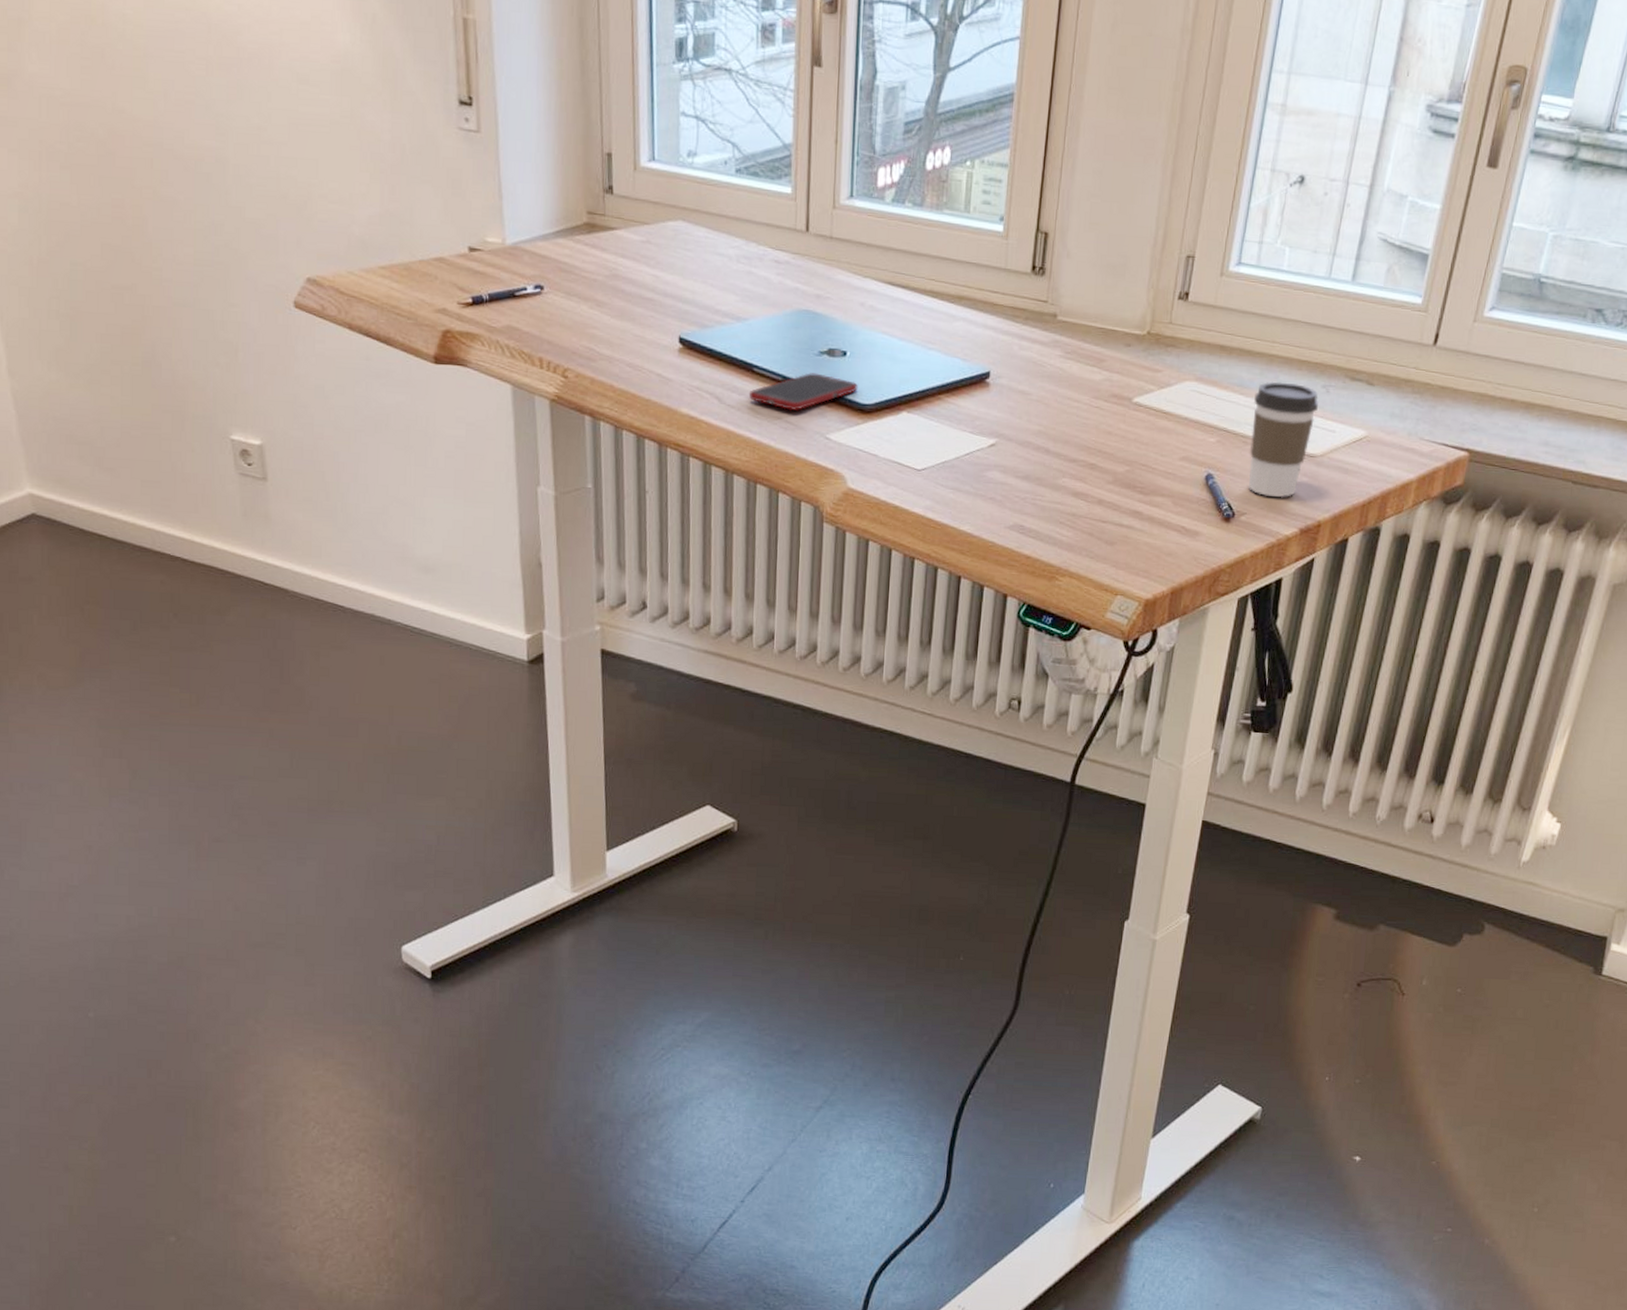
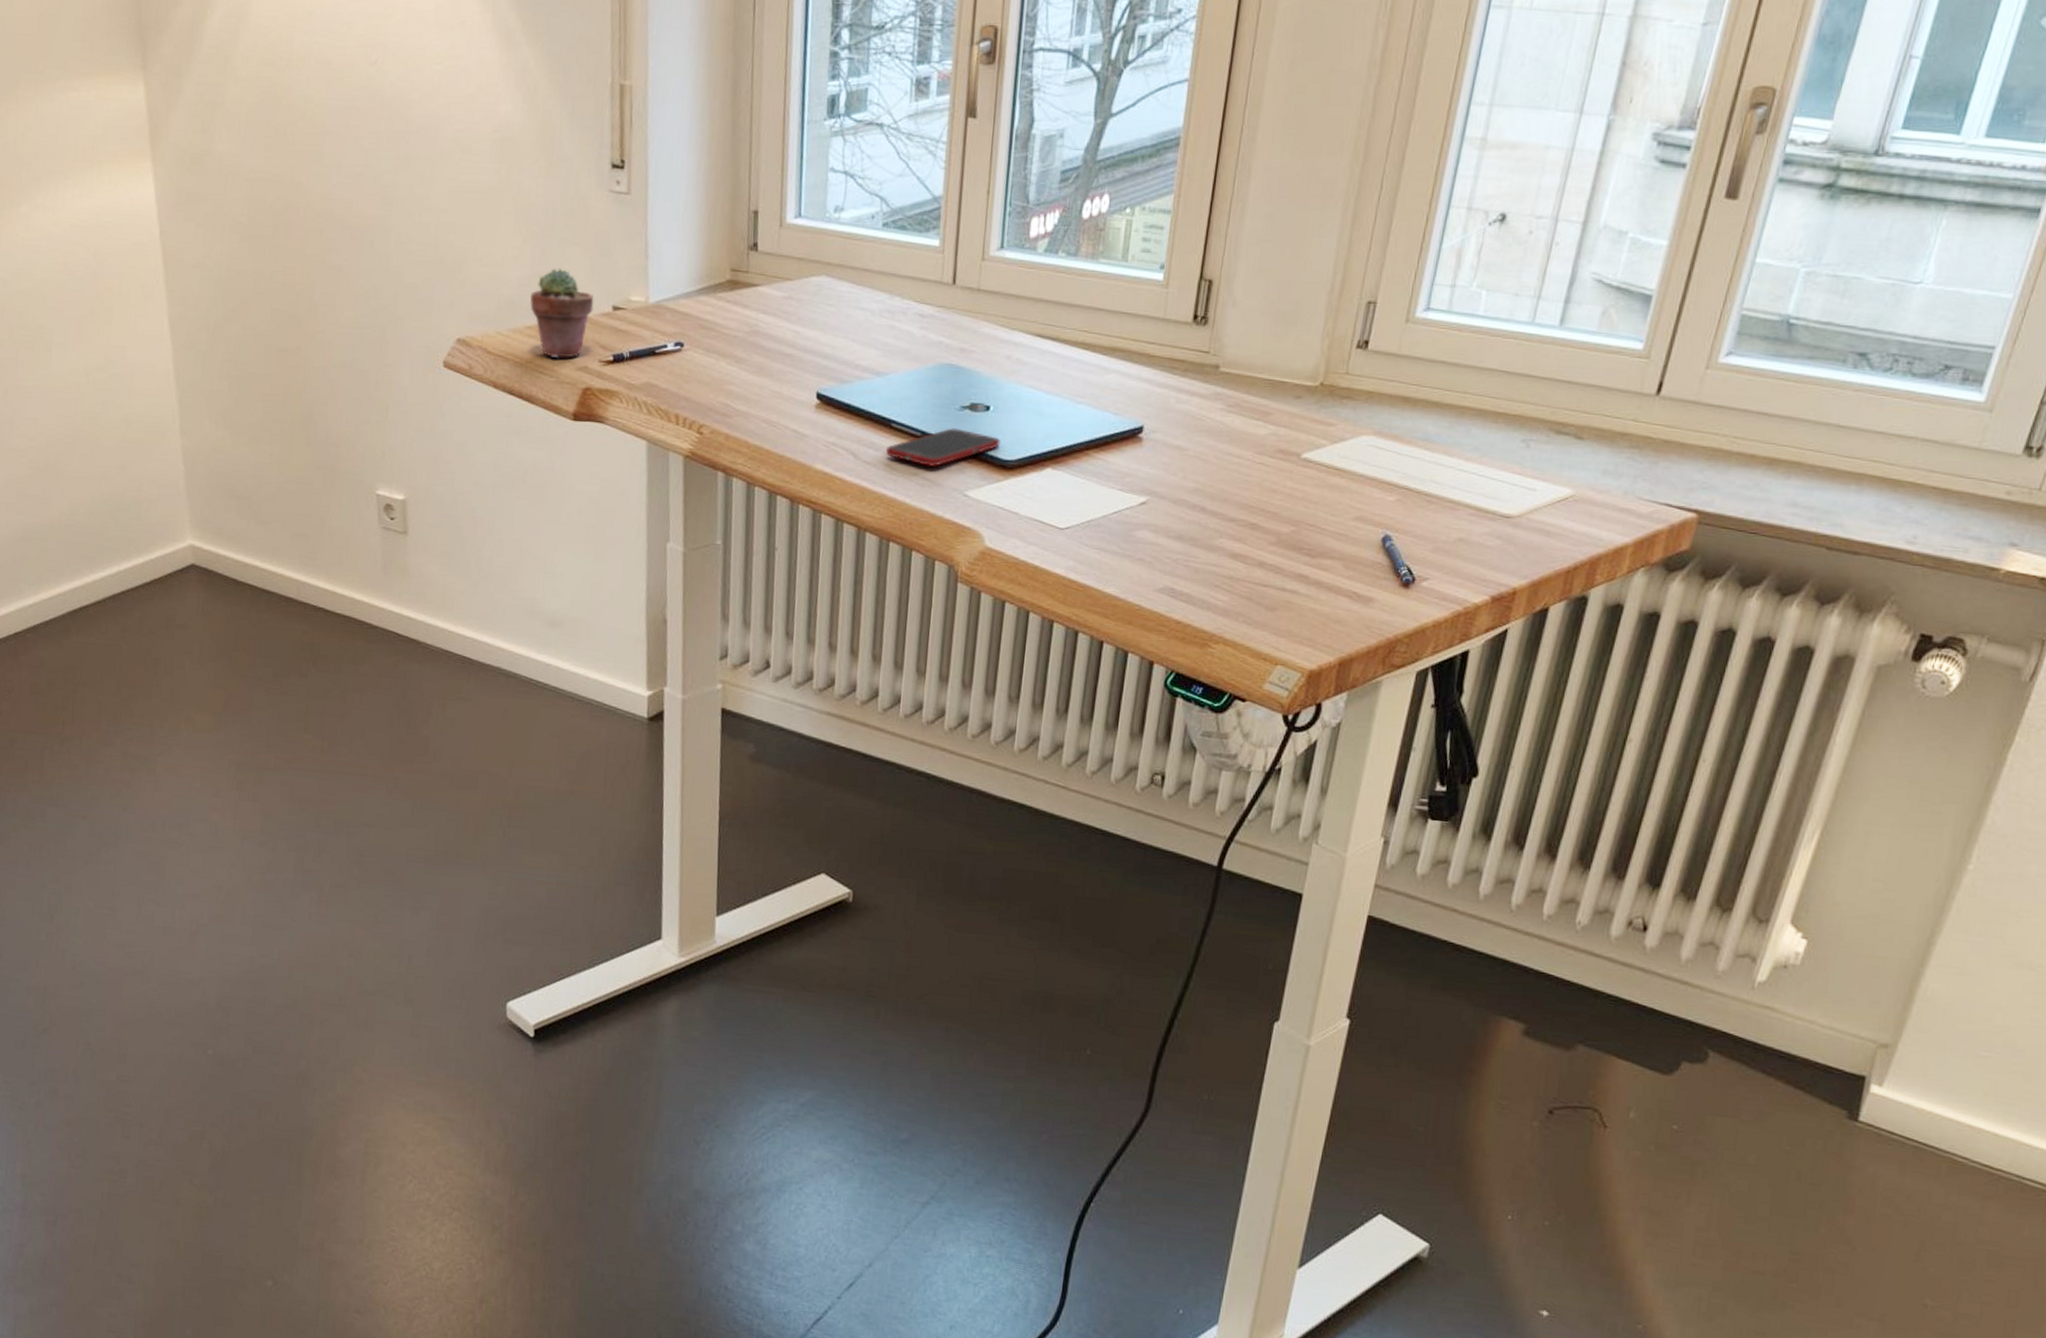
potted succulent: none [382,207,449,300] -> present [530,268,594,359]
coffee cup: present [1247,381,1319,498] -> none [1431,435,1518,562]

